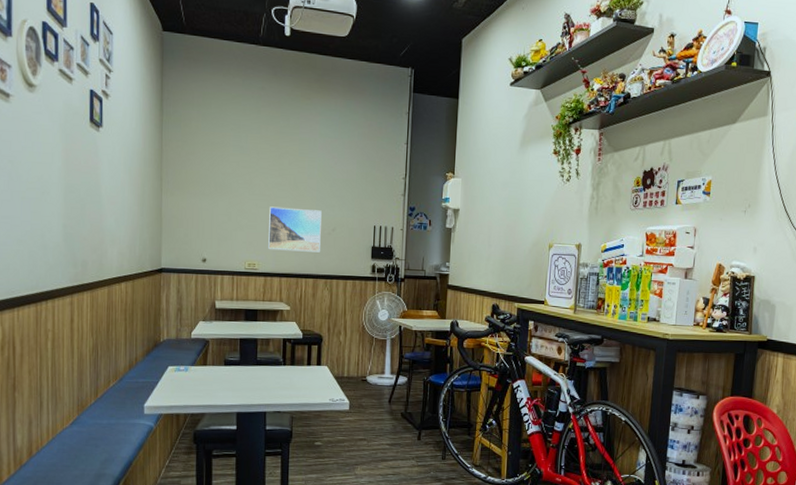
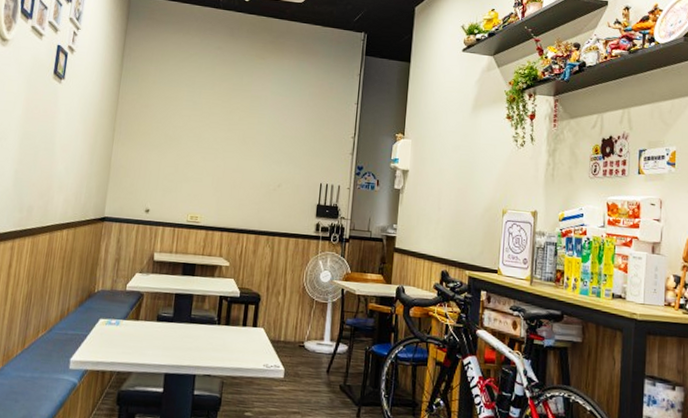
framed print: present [268,206,322,253] -> none [212,160,268,208]

